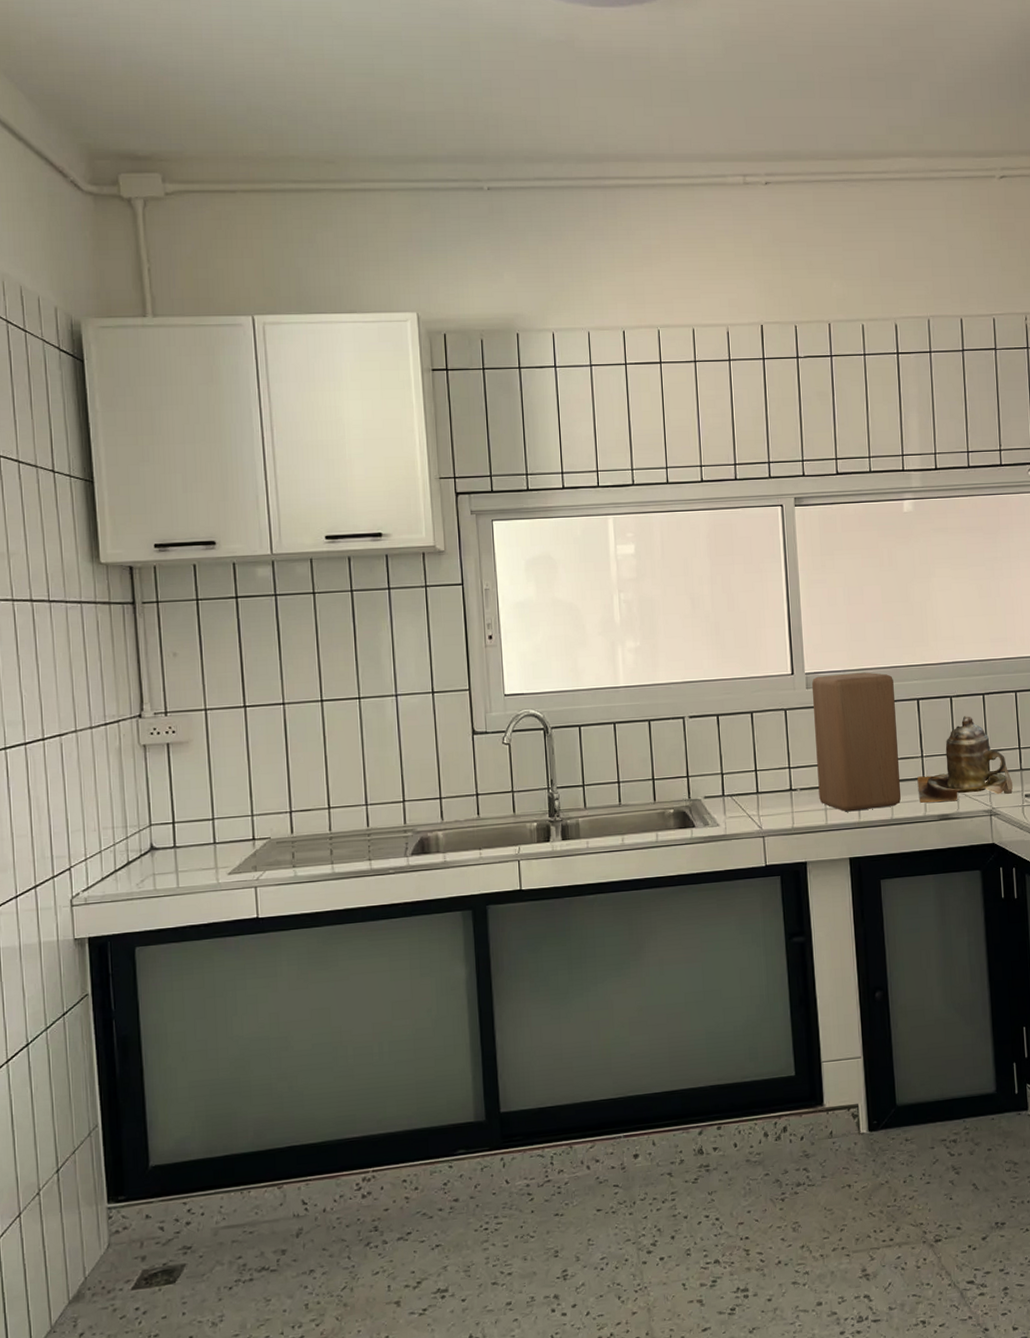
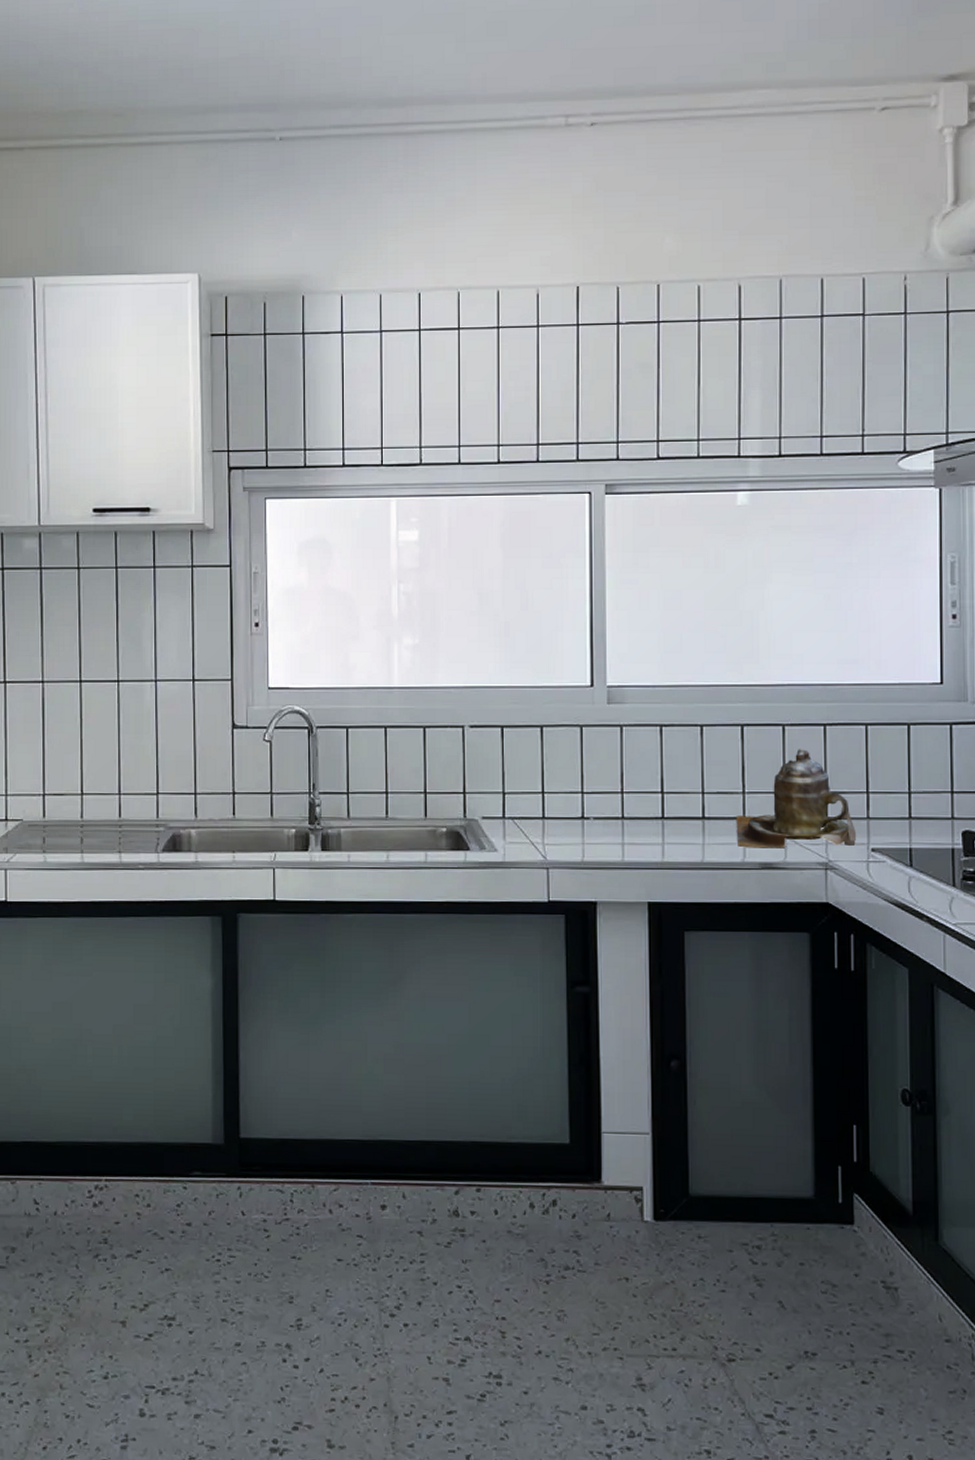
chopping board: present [811,672,902,812] -> none [614,689,716,849]

